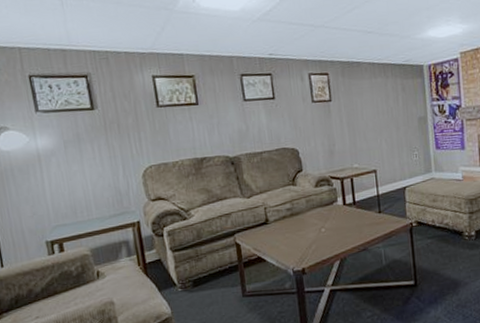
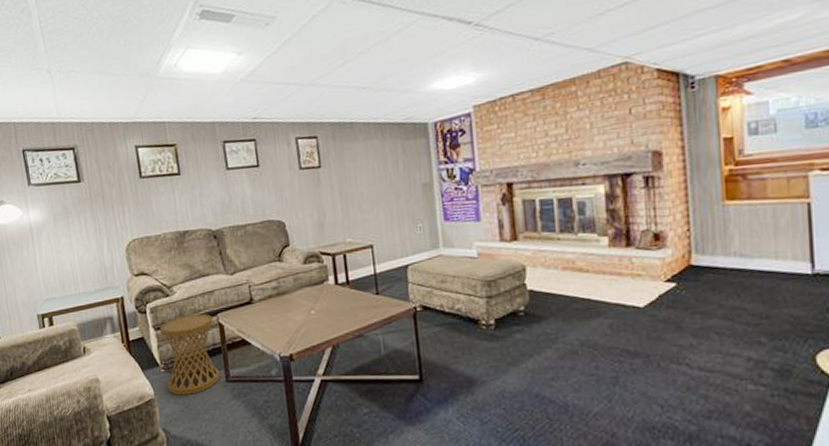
side table: none [177,234,237,312] -> present [160,313,220,395]

